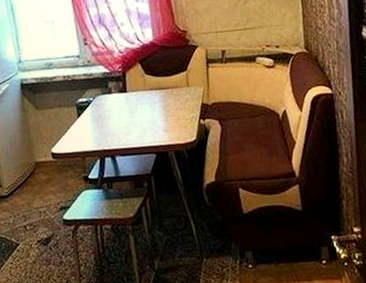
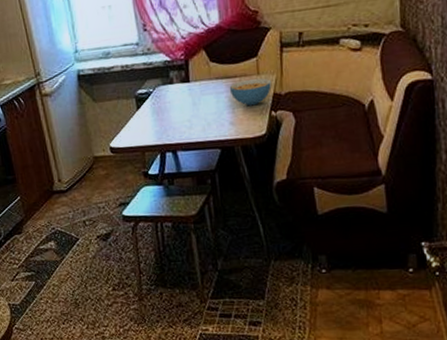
cereal bowl: none [162,90,200,115] -> present [229,78,271,106]

